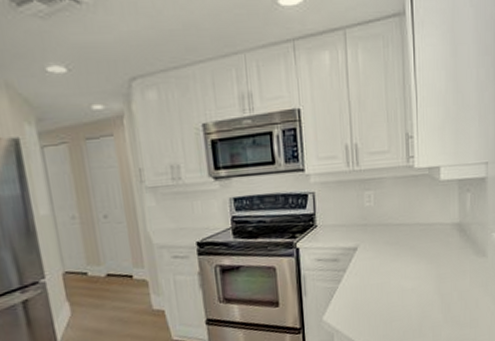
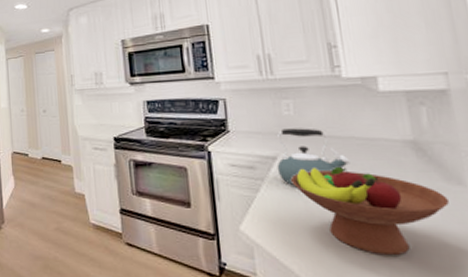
kettle: none [357,217,414,273] -> present [277,128,350,186]
fruit bowl: none [368,251,475,321] -> present [291,166,449,256]

